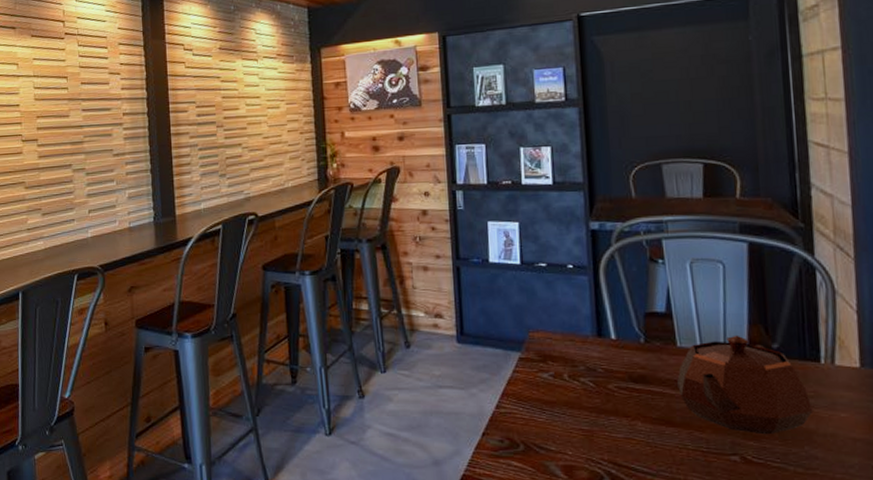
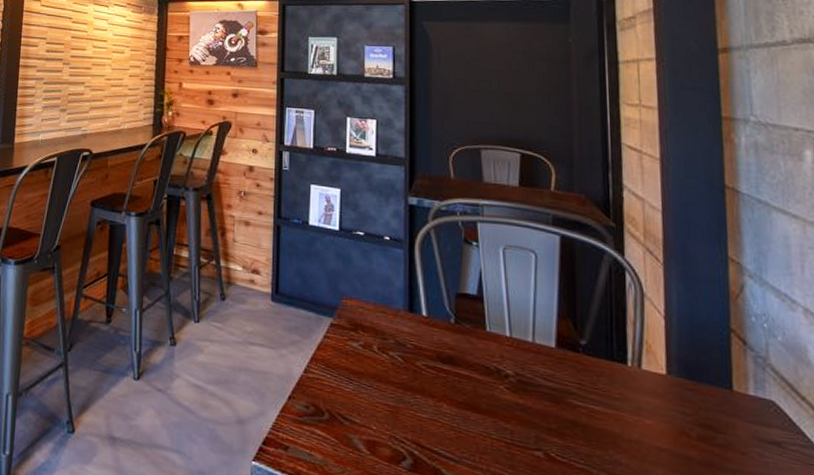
teapot: present [677,335,813,435] -> none [485,326,619,434]

